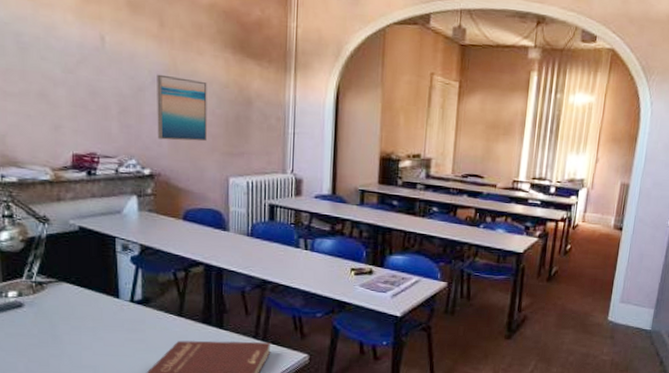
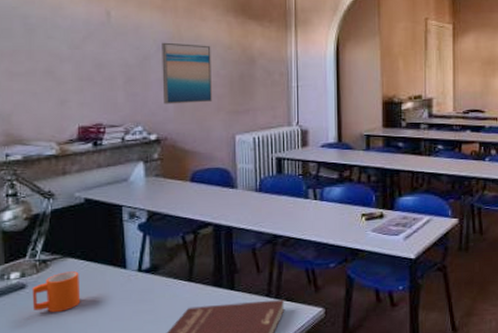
mug: none [29,295,76,333] -> present [32,271,81,313]

